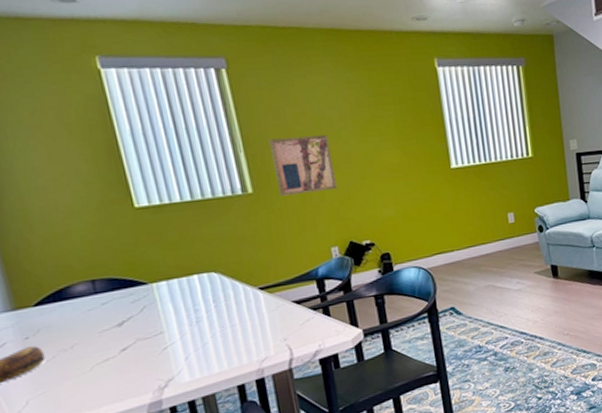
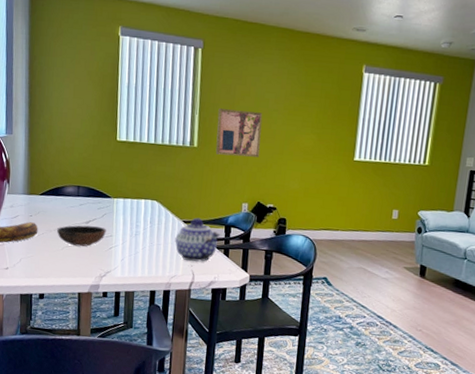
bowl: none [74,325,153,361] -> present [56,225,106,247]
teapot: none [253,279,313,336] -> present [175,217,220,262]

